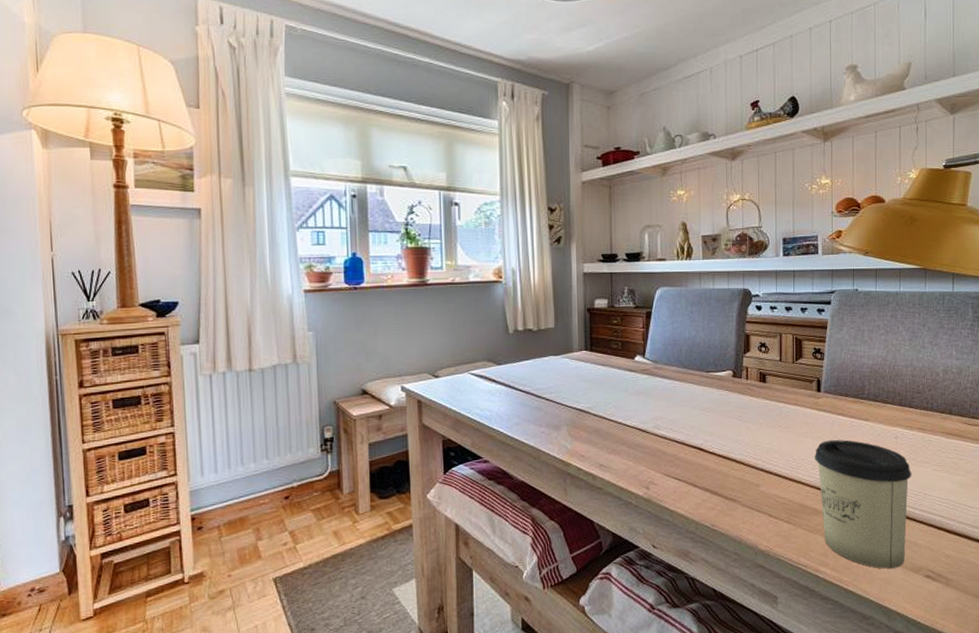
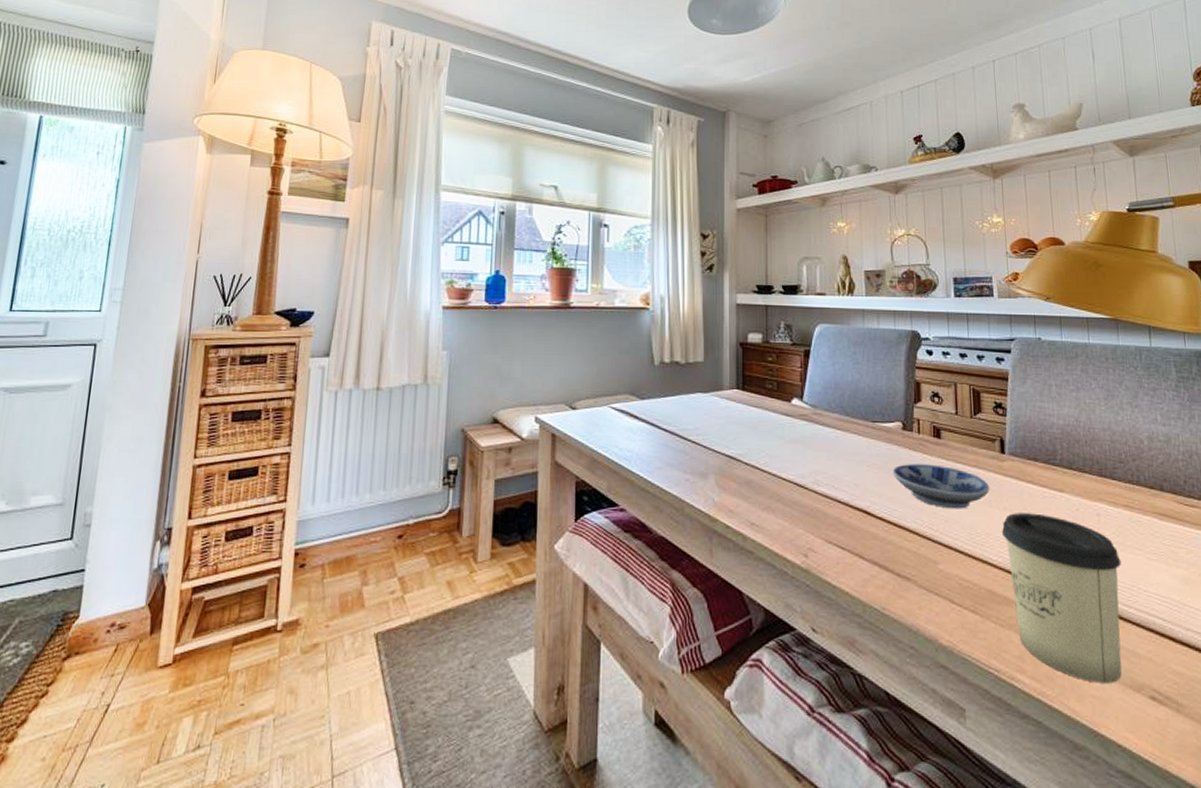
bowl: none [723,405,806,441] -> present [892,464,990,509]

